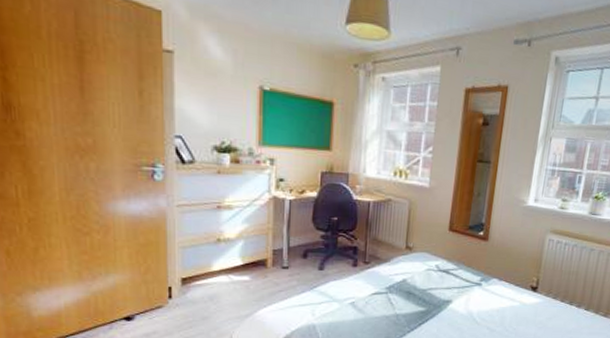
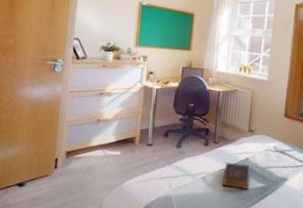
book: none [374,284,408,315] -> present [221,162,250,190]

